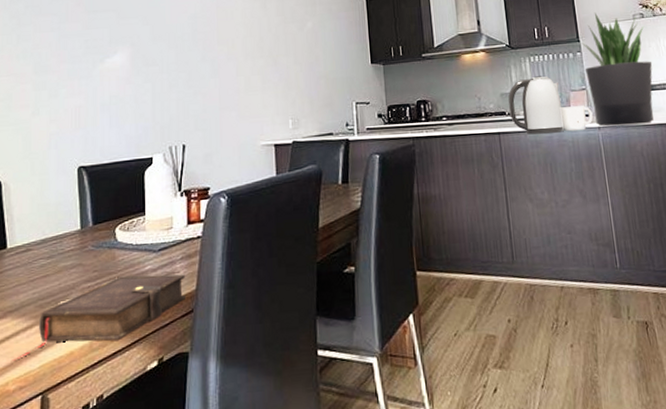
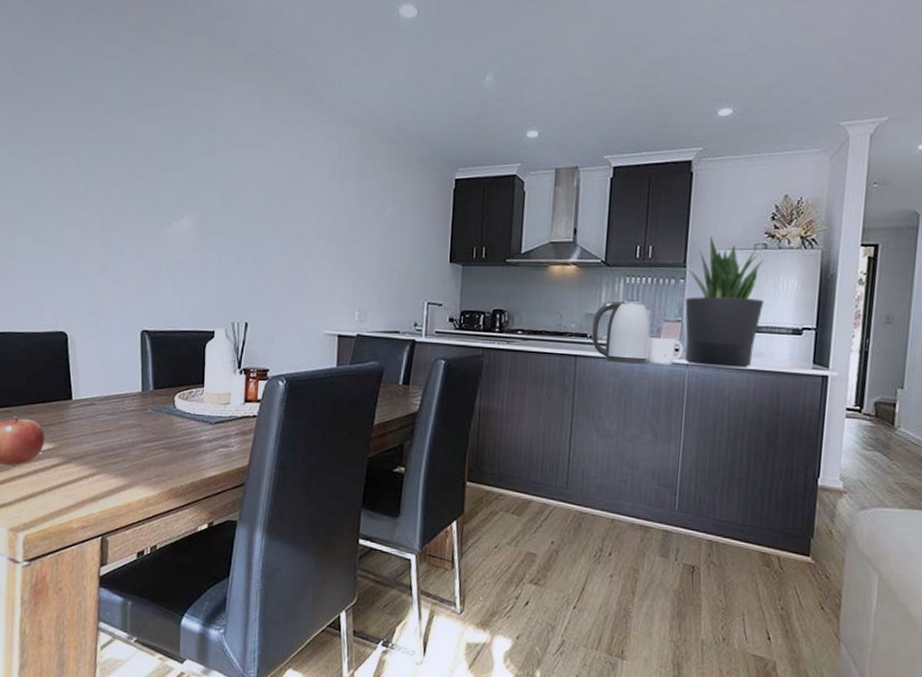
book: present [12,274,187,361] -> none [75,442,239,503]

